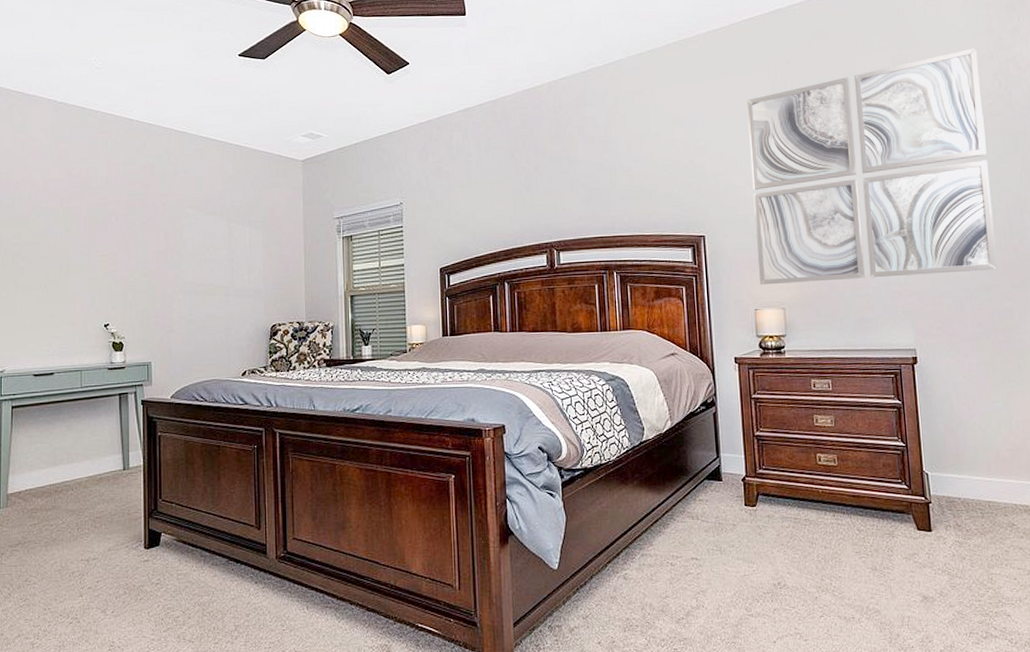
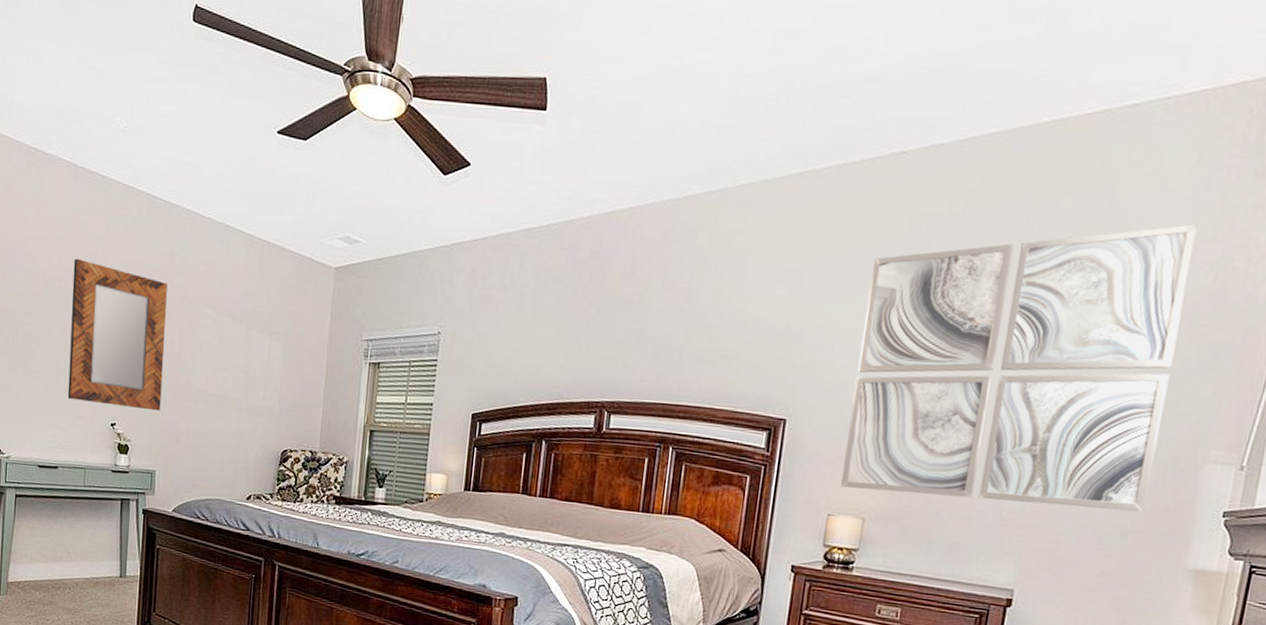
home mirror: none [59,181,152,308] -> present [67,258,168,411]

